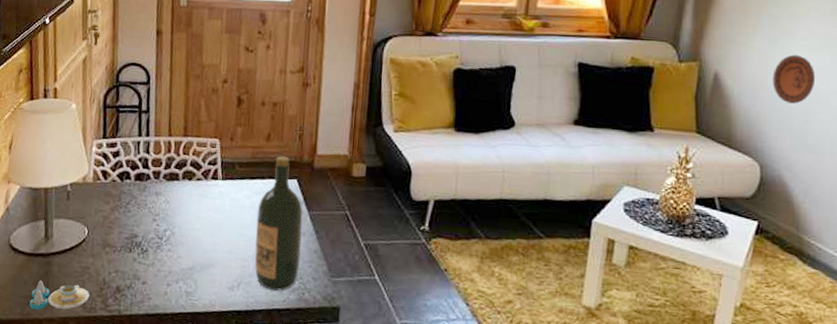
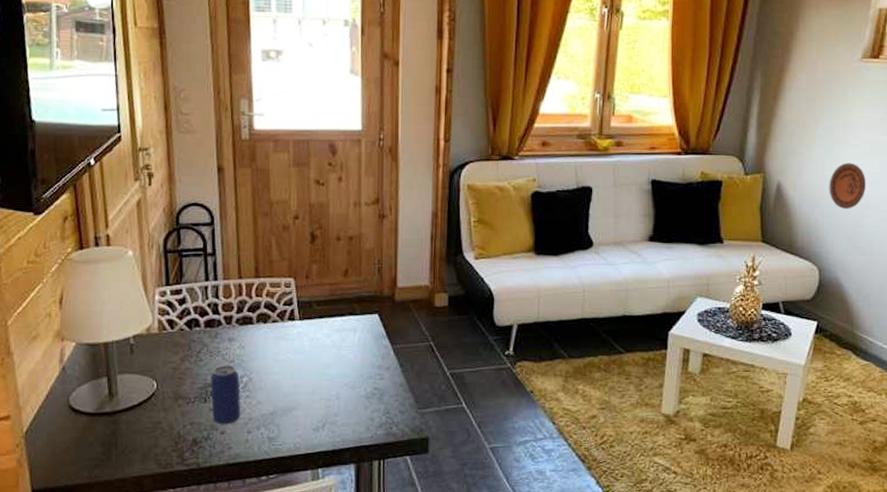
salt and pepper shaker set: present [29,280,90,310] -> none [97,441,164,471]
beverage can: none [135,218,163,276] -> present [210,365,241,425]
wine bottle: present [254,156,303,291] -> none [338,291,387,427]

